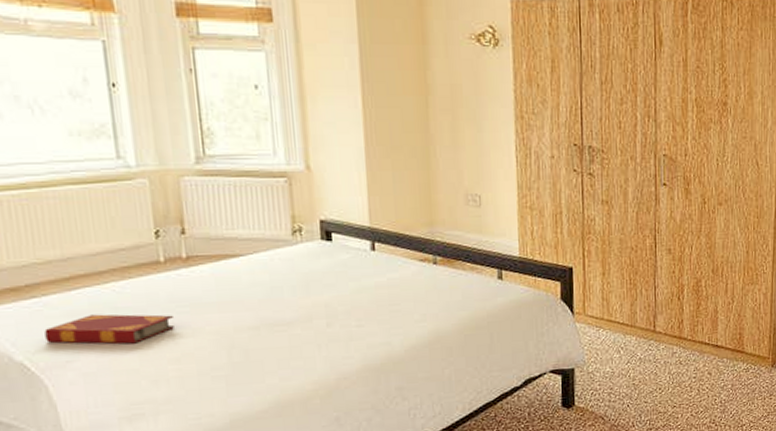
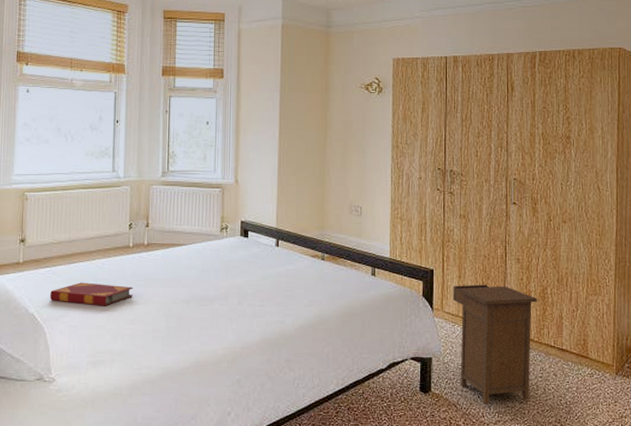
nightstand: none [596,280,692,413] -> present [453,284,538,405]

